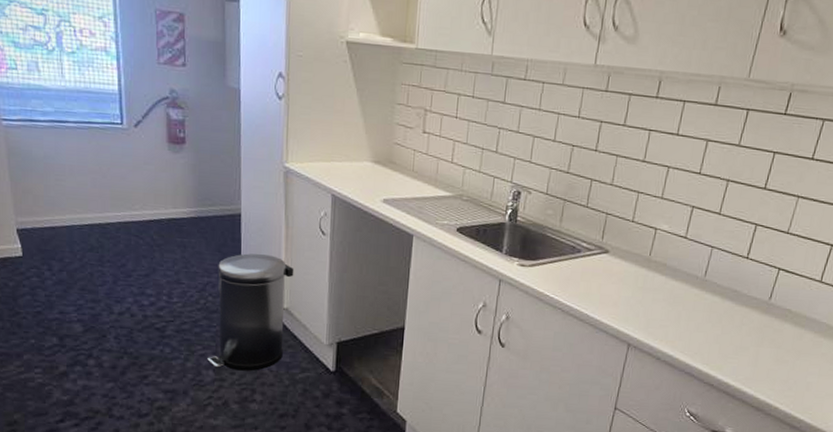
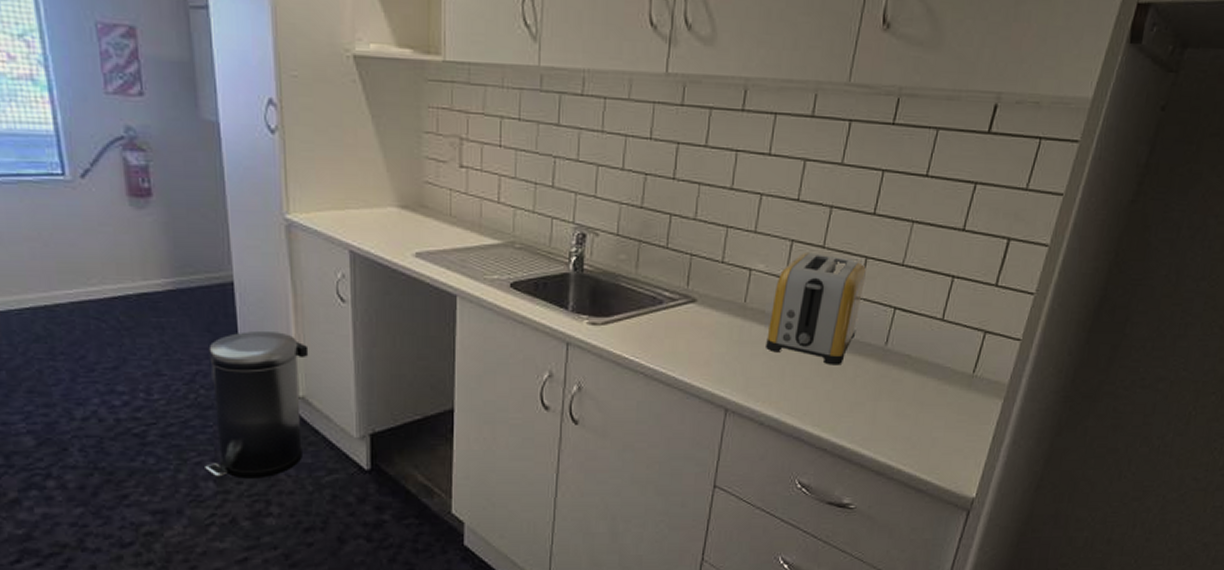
toaster: none [666,217,757,314] -> present [766,253,868,366]

